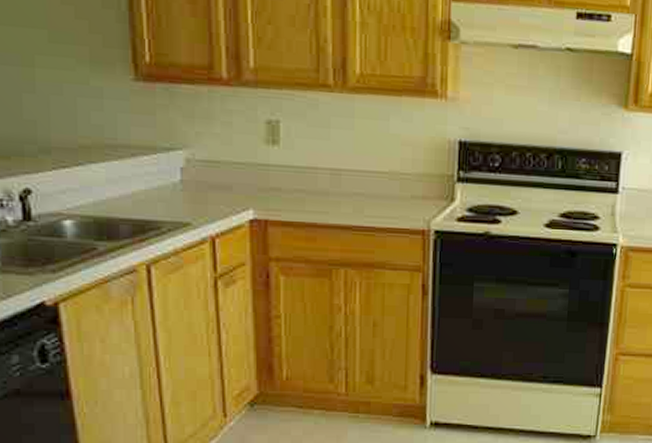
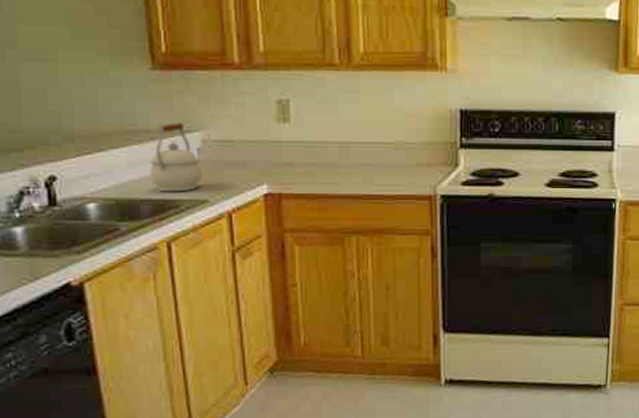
kettle: none [130,138,186,213] -> present [149,122,203,192]

